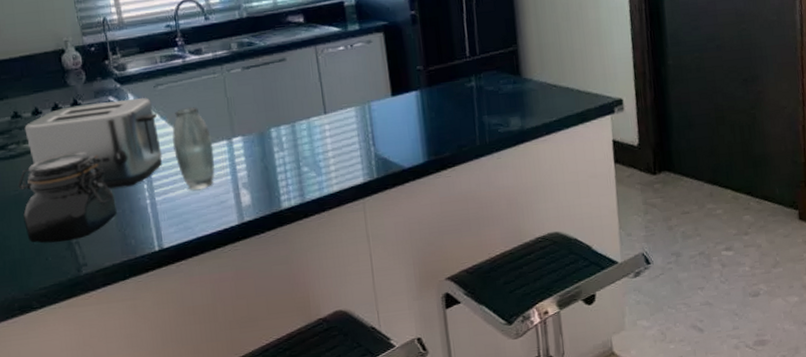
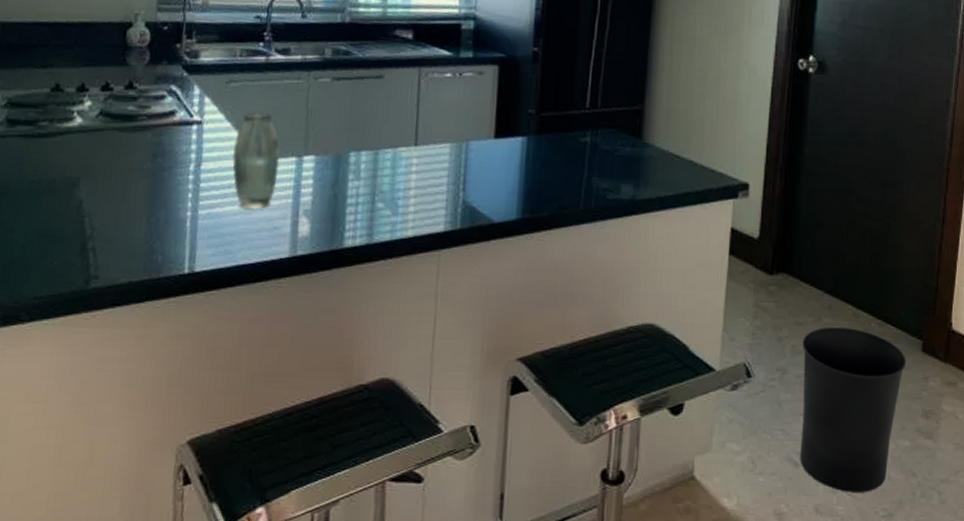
jar: present [18,151,117,244] -> none [35,141,150,245]
toaster: present [24,97,163,189] -> none [62,88,223,193]
waste bin: none [691,209,787,347] -> present [800,326,906,492]

